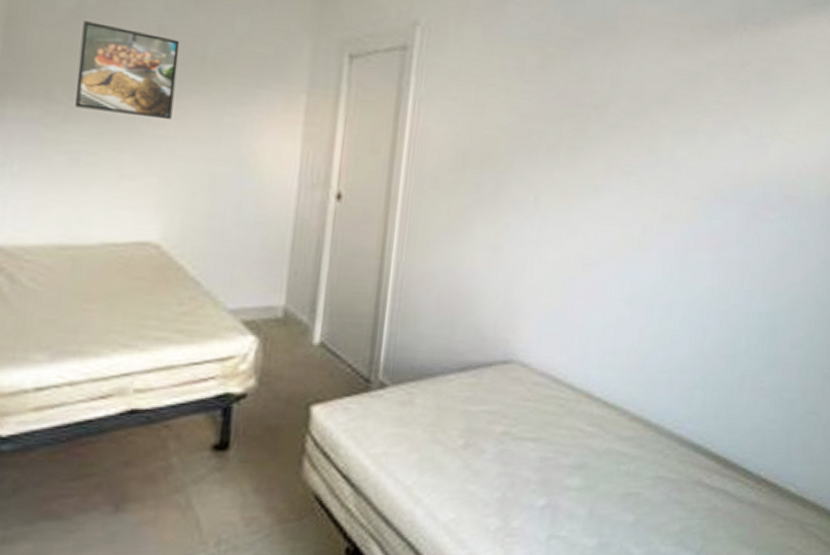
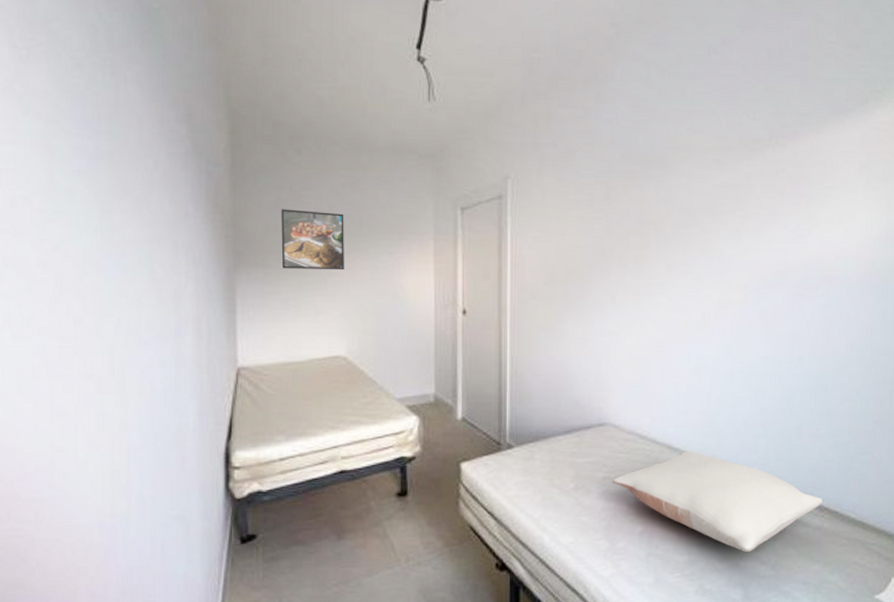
pillow: none [513,401,761,535] -> present [612,451,823,553]

